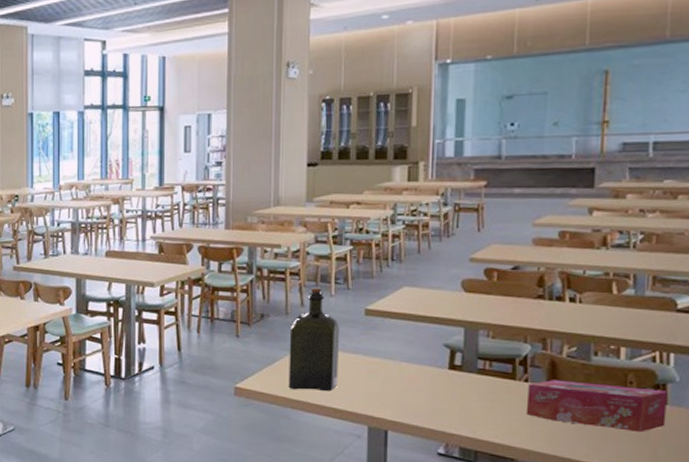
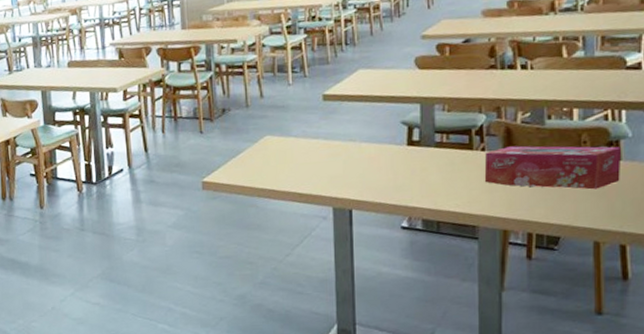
liquor: present [288,288,339,392] -> none [251,78,301,179]

